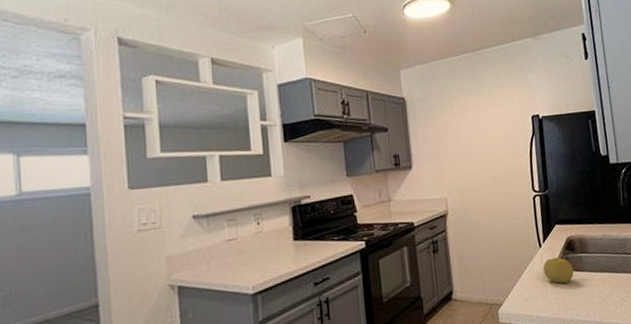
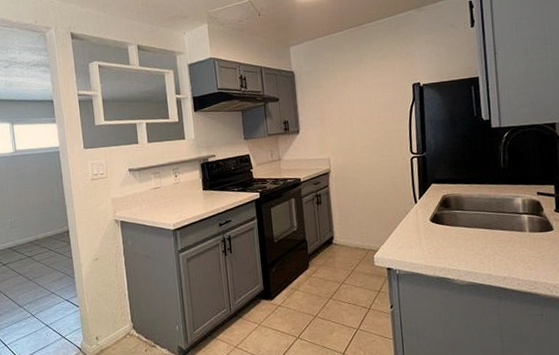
fruit: present [542,257,574,284] -> none [417,213,449,236]

